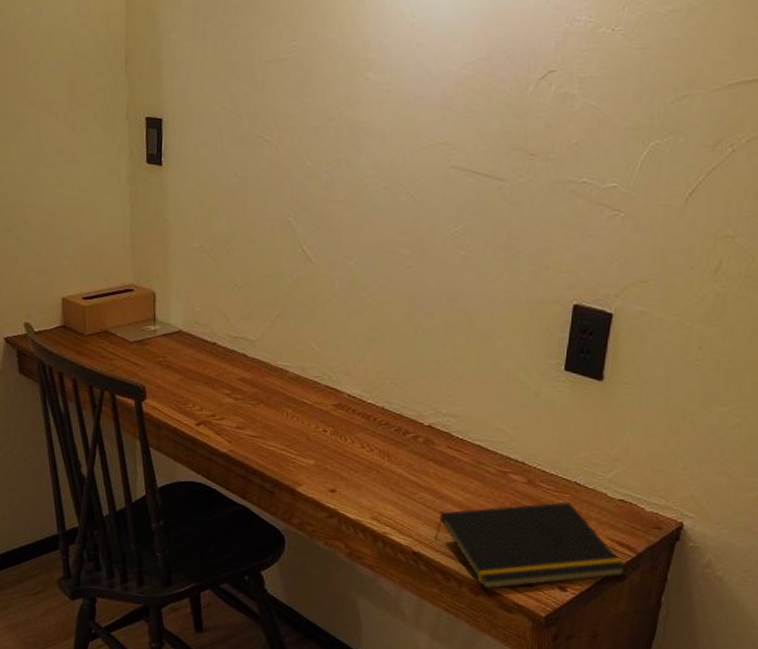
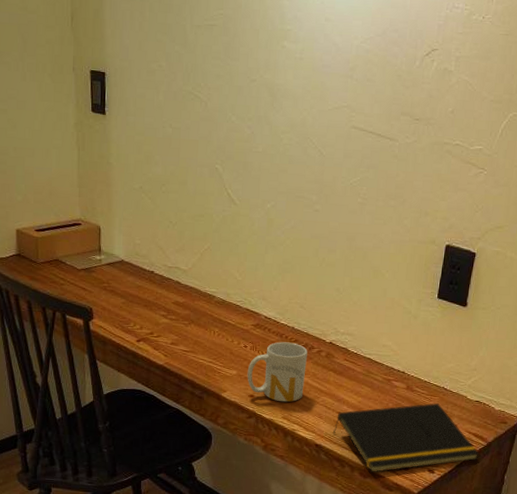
mug: none [327,425,401,499] -> present [247,342,308,403]

